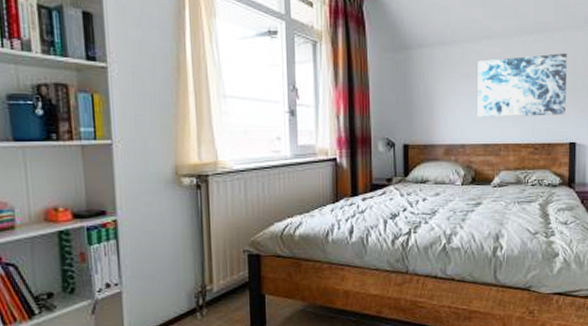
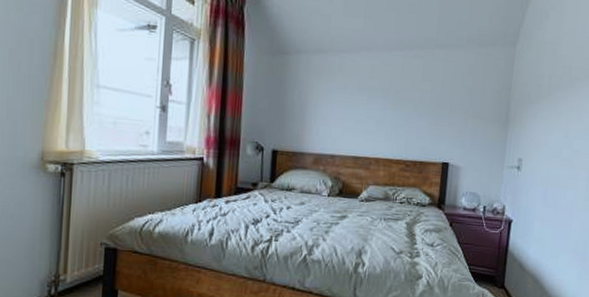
wall art: present [477,53,567,117] -> none [350,70,447,134]

